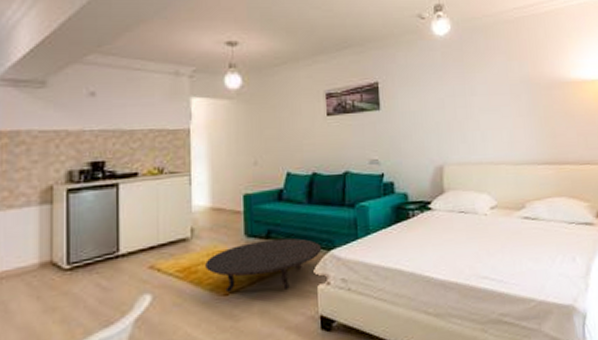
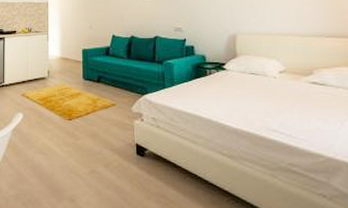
table: present [205,238,322,292] -> none [57,83,138,121]

